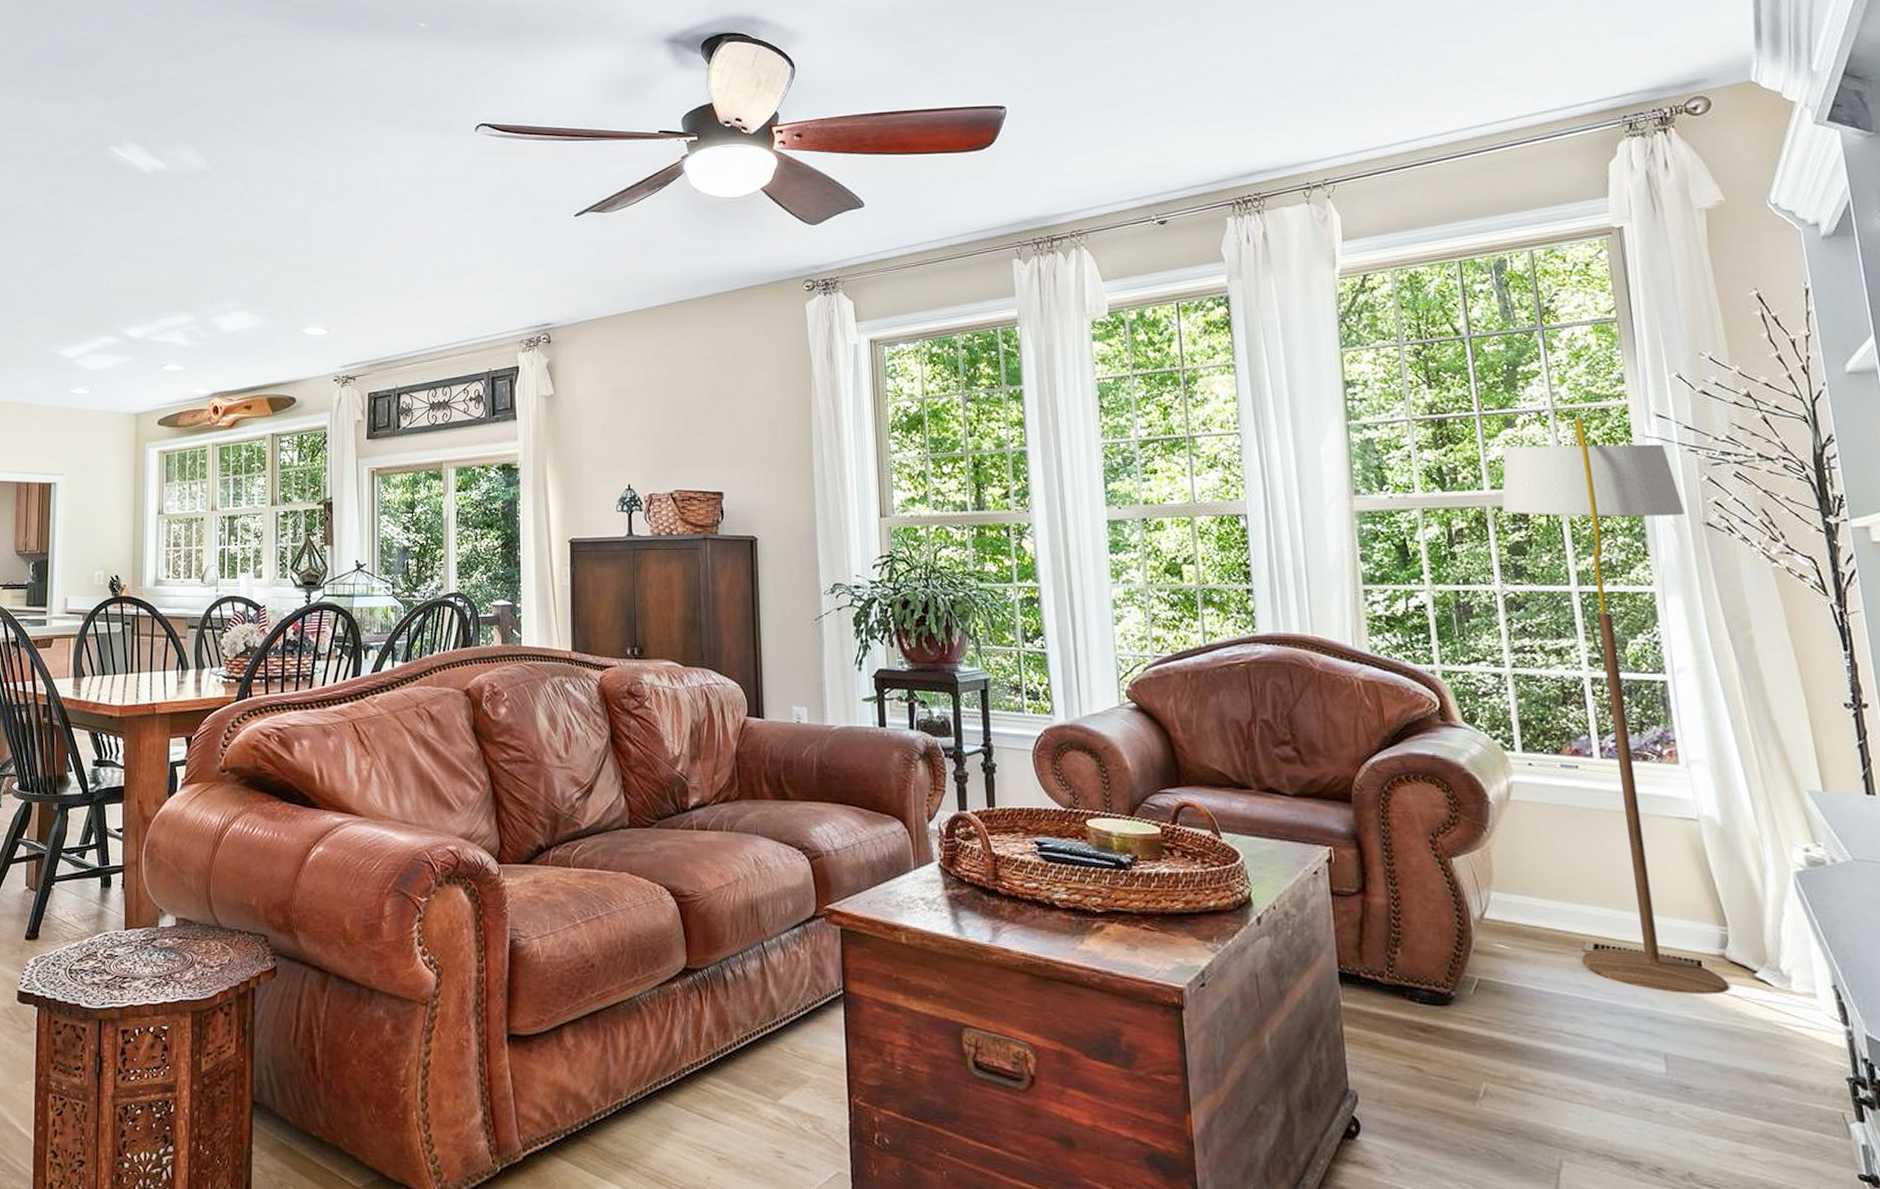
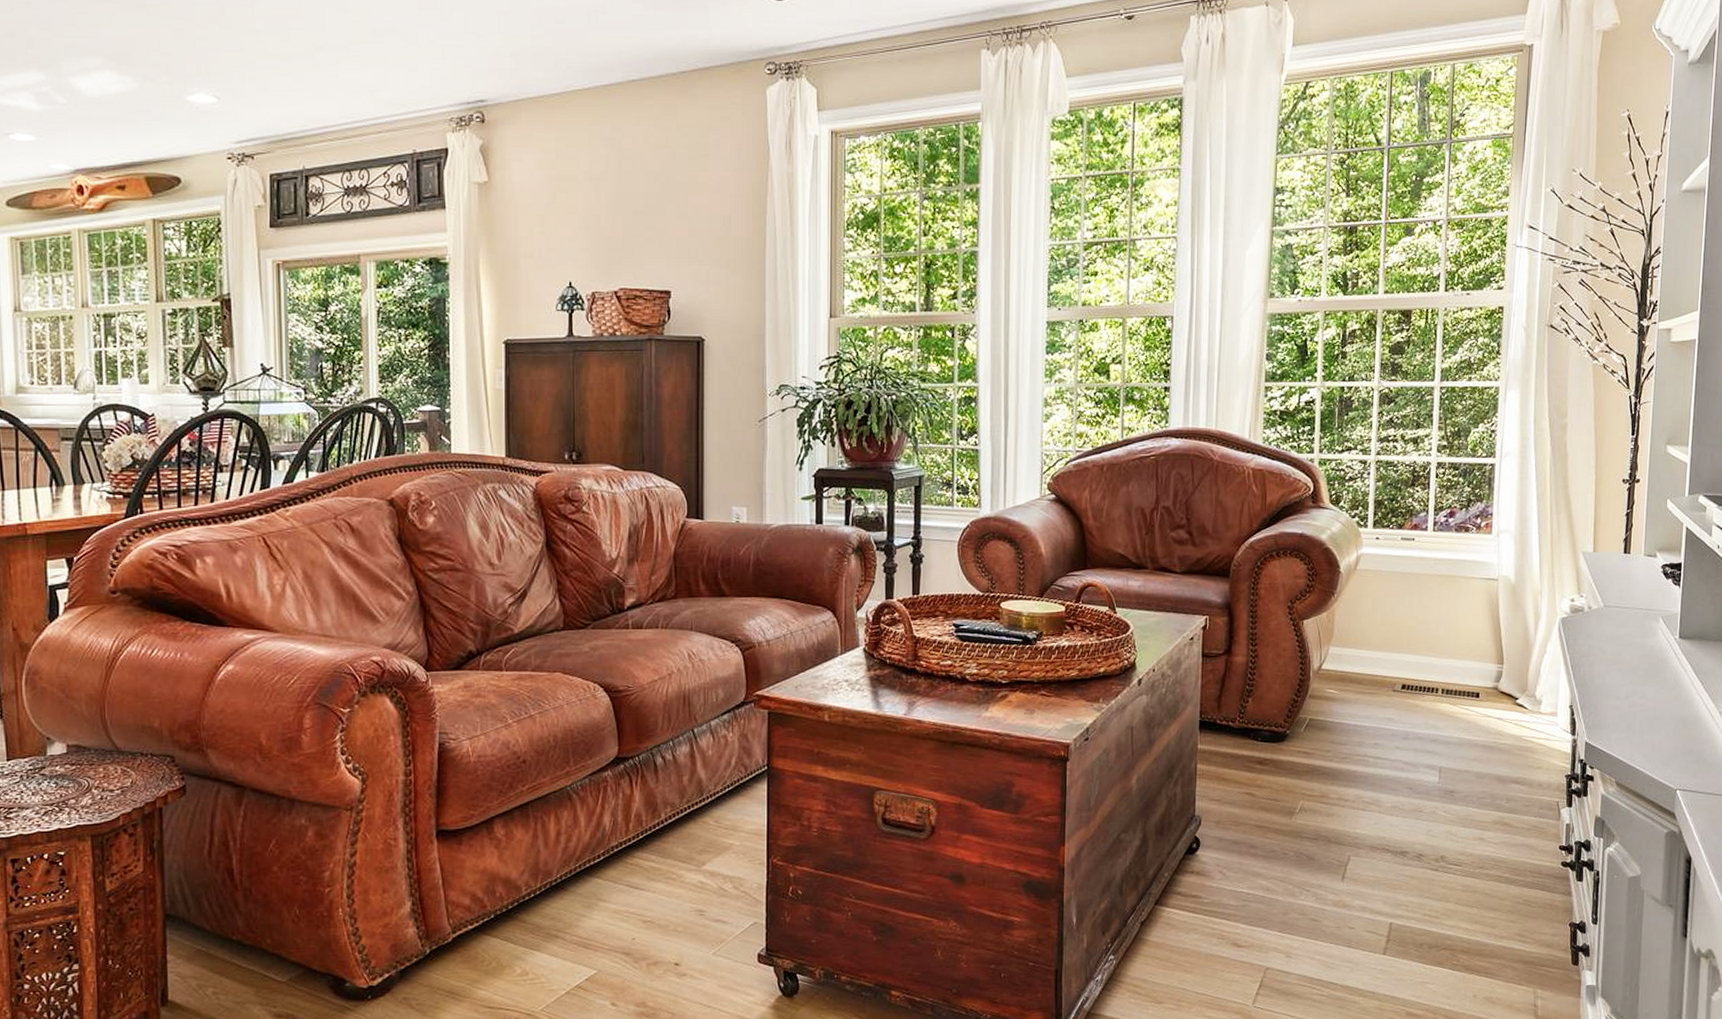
floor lamp: present [1501,418,1729,994] -> none [1390,228,1535,720]

